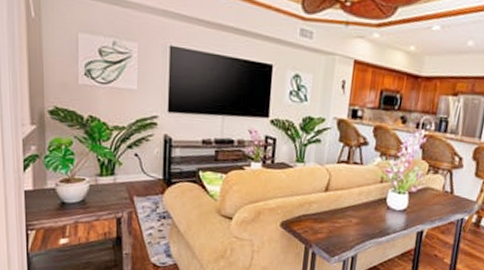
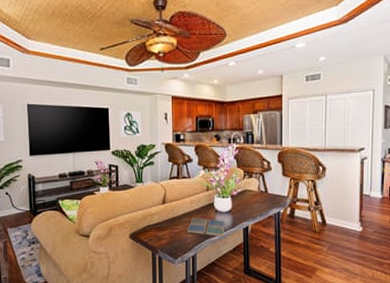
drink coaster: none [350,211,397,238] -> present [187,217,225,237]

